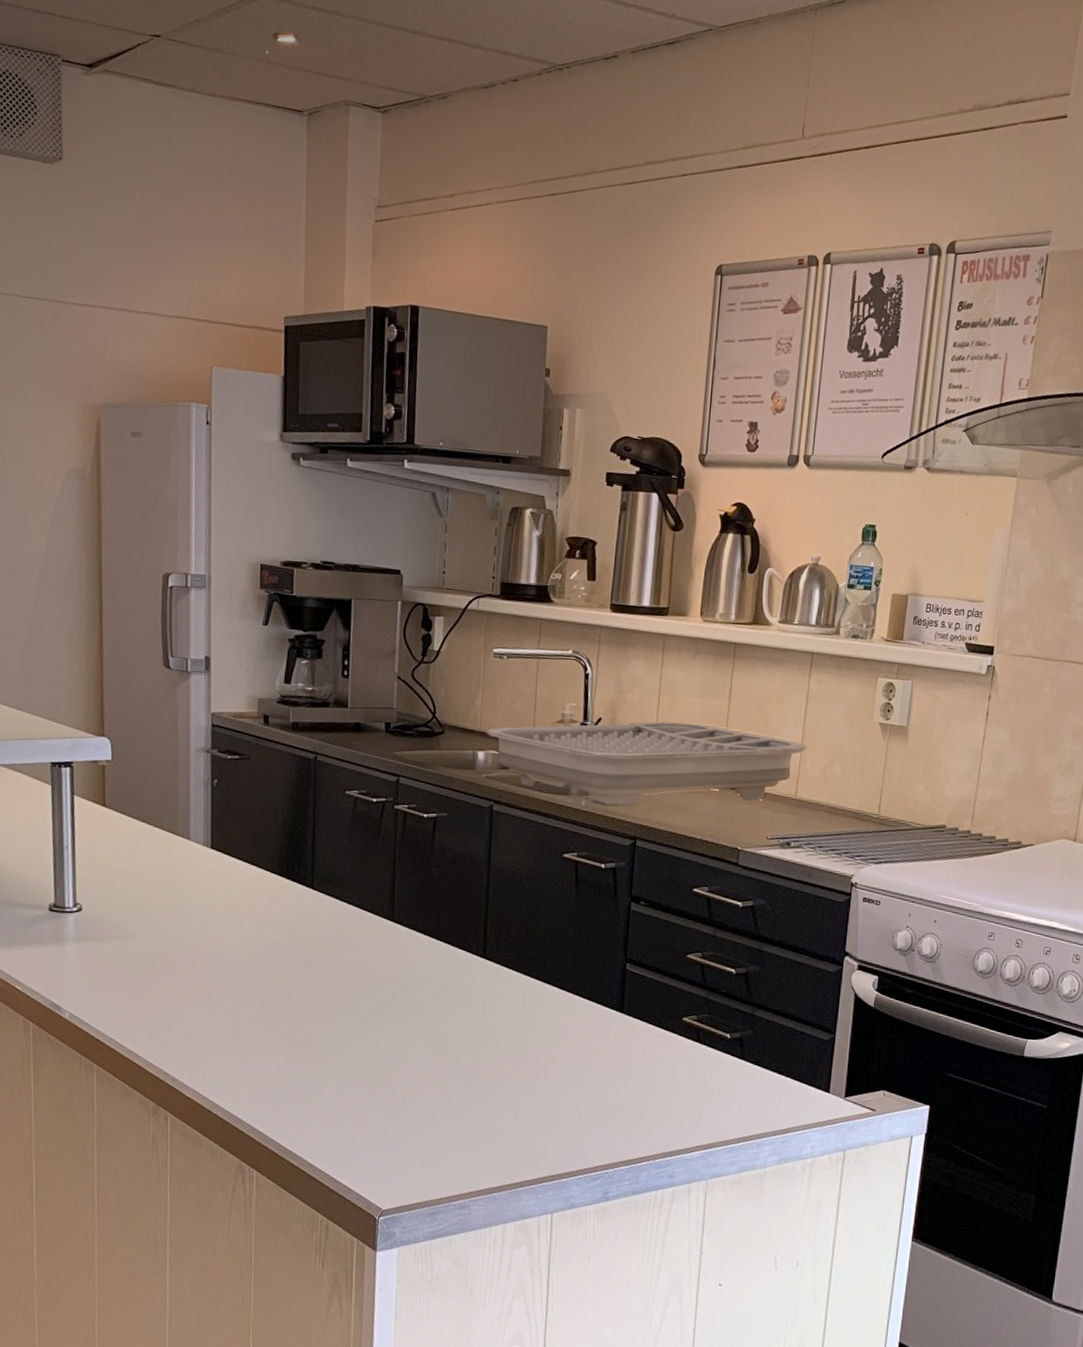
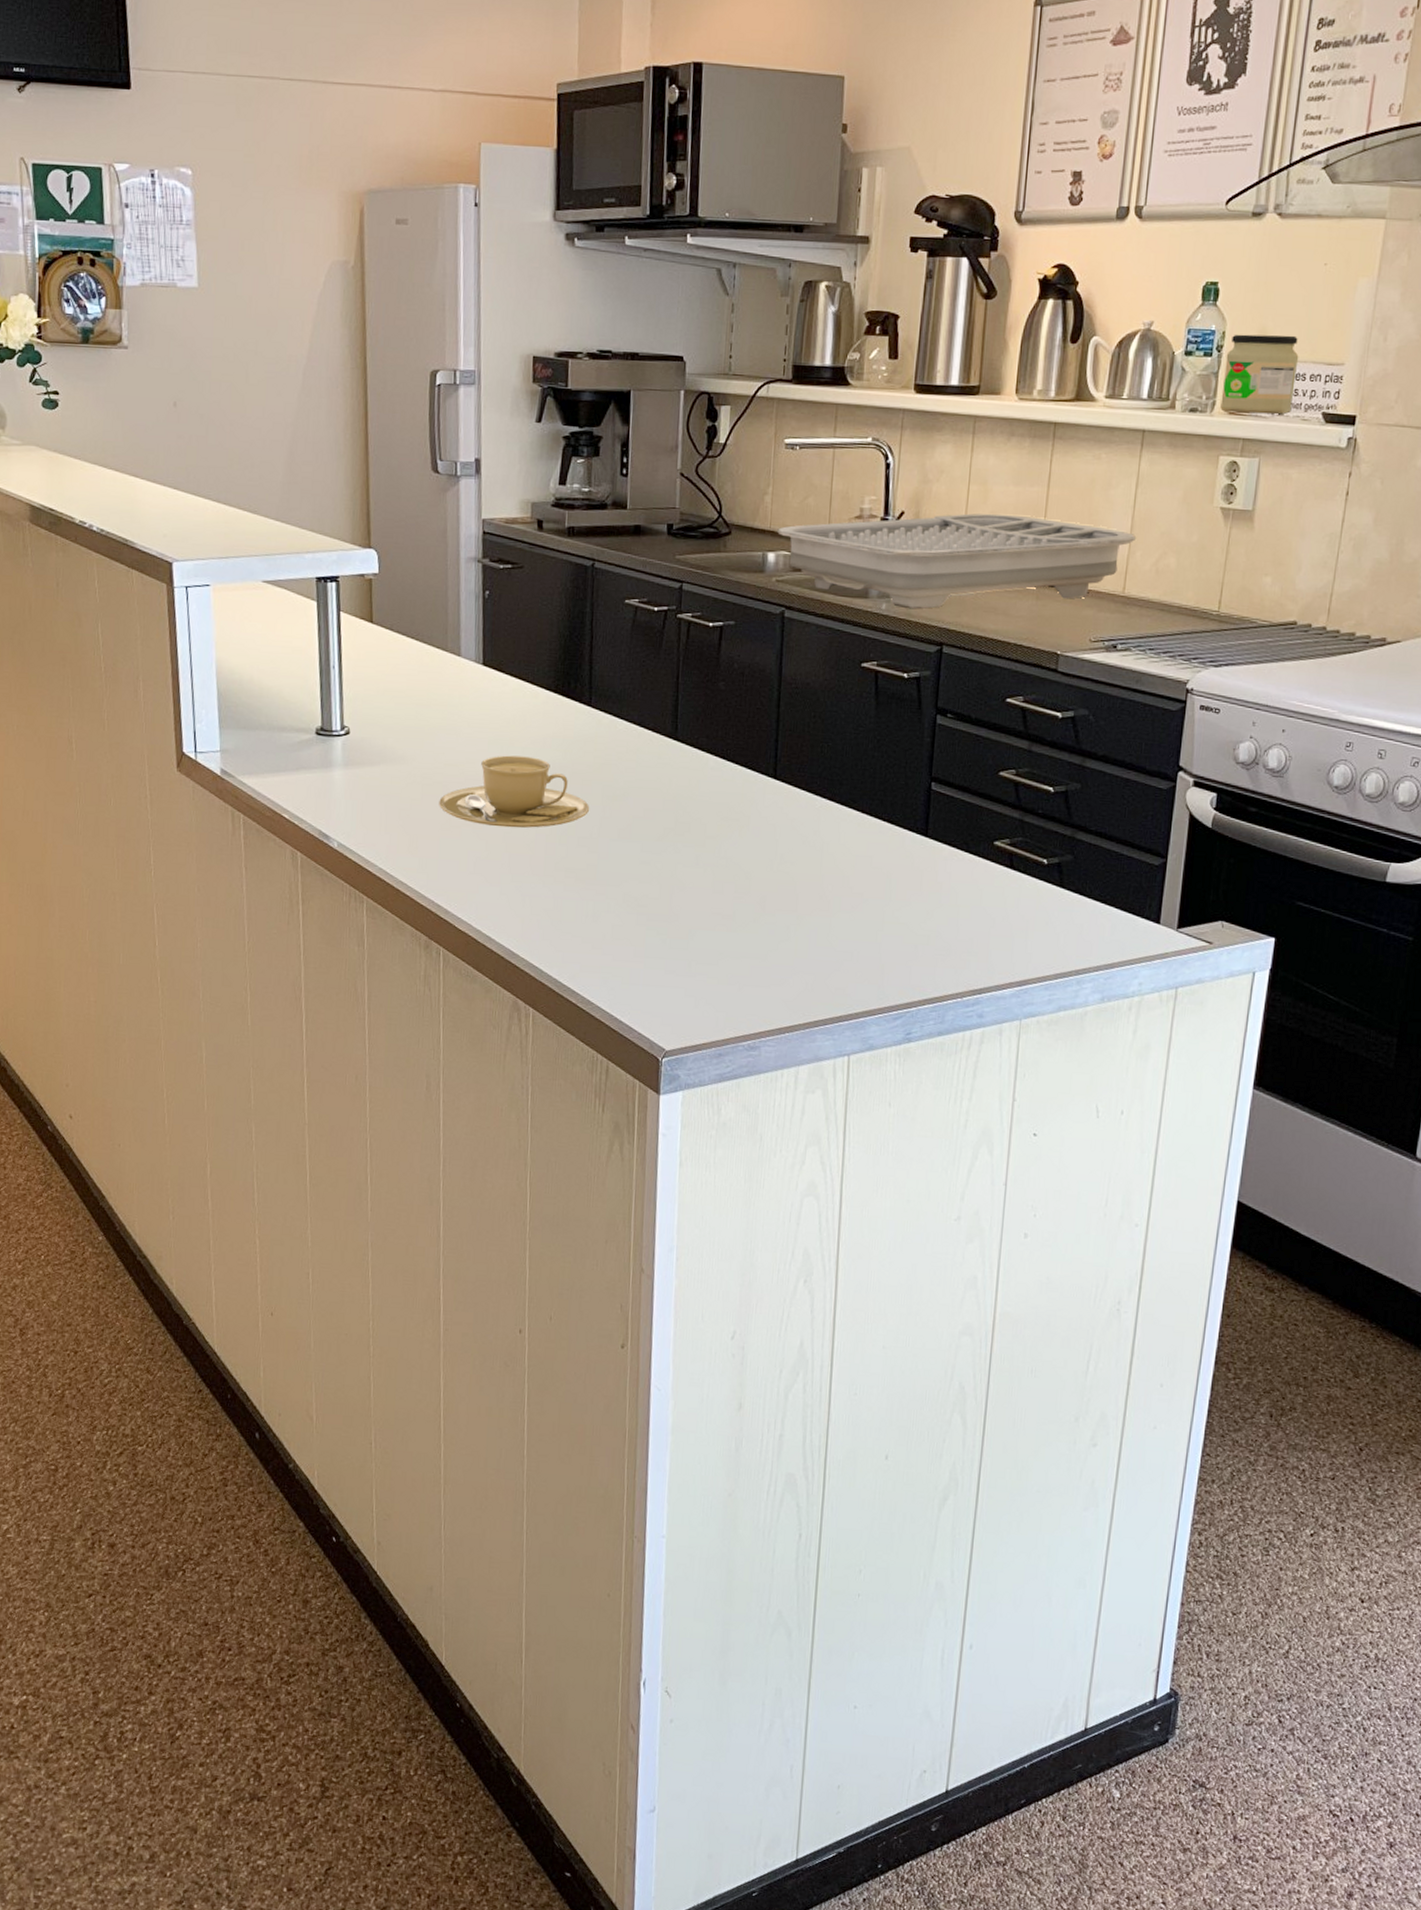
teacup: none [168,933,312,1001] -> present [439,755,590,828]
jar: none [878,571,945,643] -> present [1220,334,1299,415]

